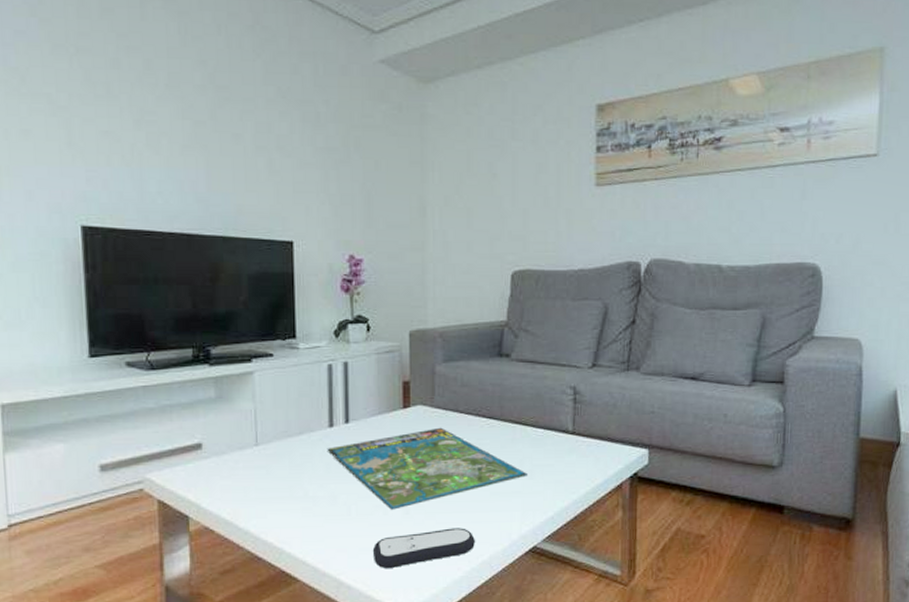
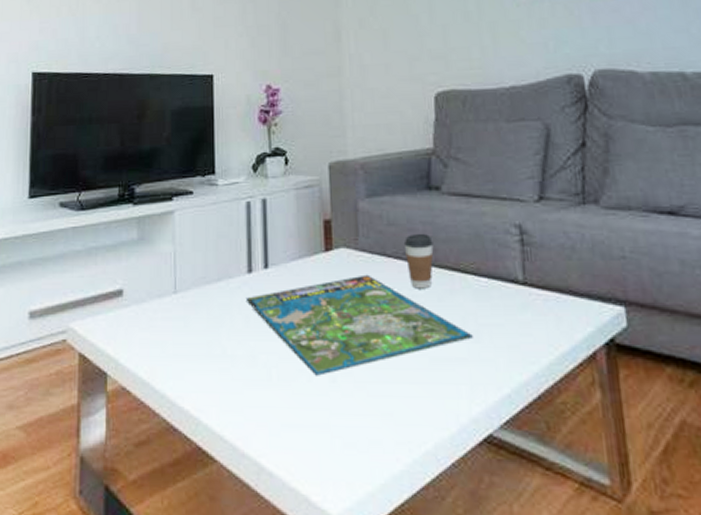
remote control: present [372,528,476,569] -> none [296,403,417,454]
coffee cup: none [474,394,500,439] -> present [403,234,434,289]

